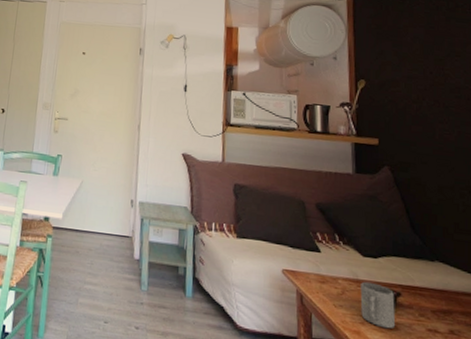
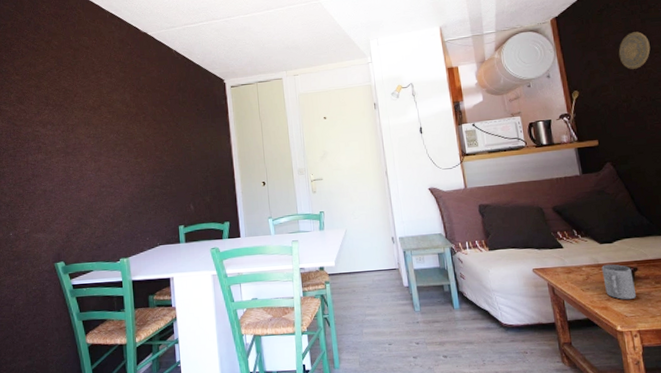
decorative plate: none [416,29,452,70] -> present [618,32,651,69]

